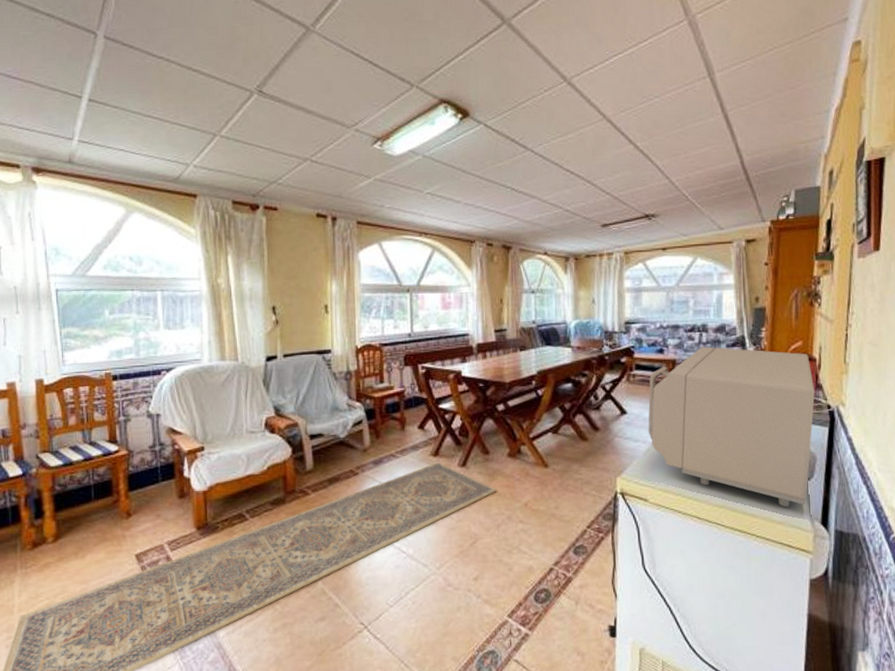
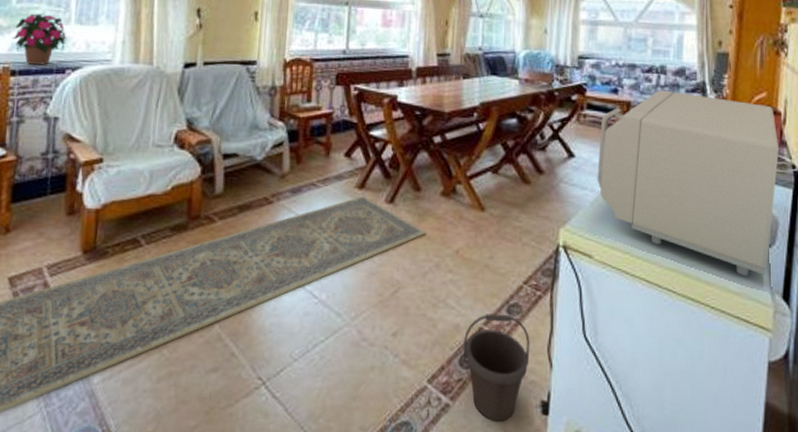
potted flower: none [109,322,158,369] -> present [11,13,67,65]
bucket: none [537,555,597,645] -> present [463,313,530,422]

